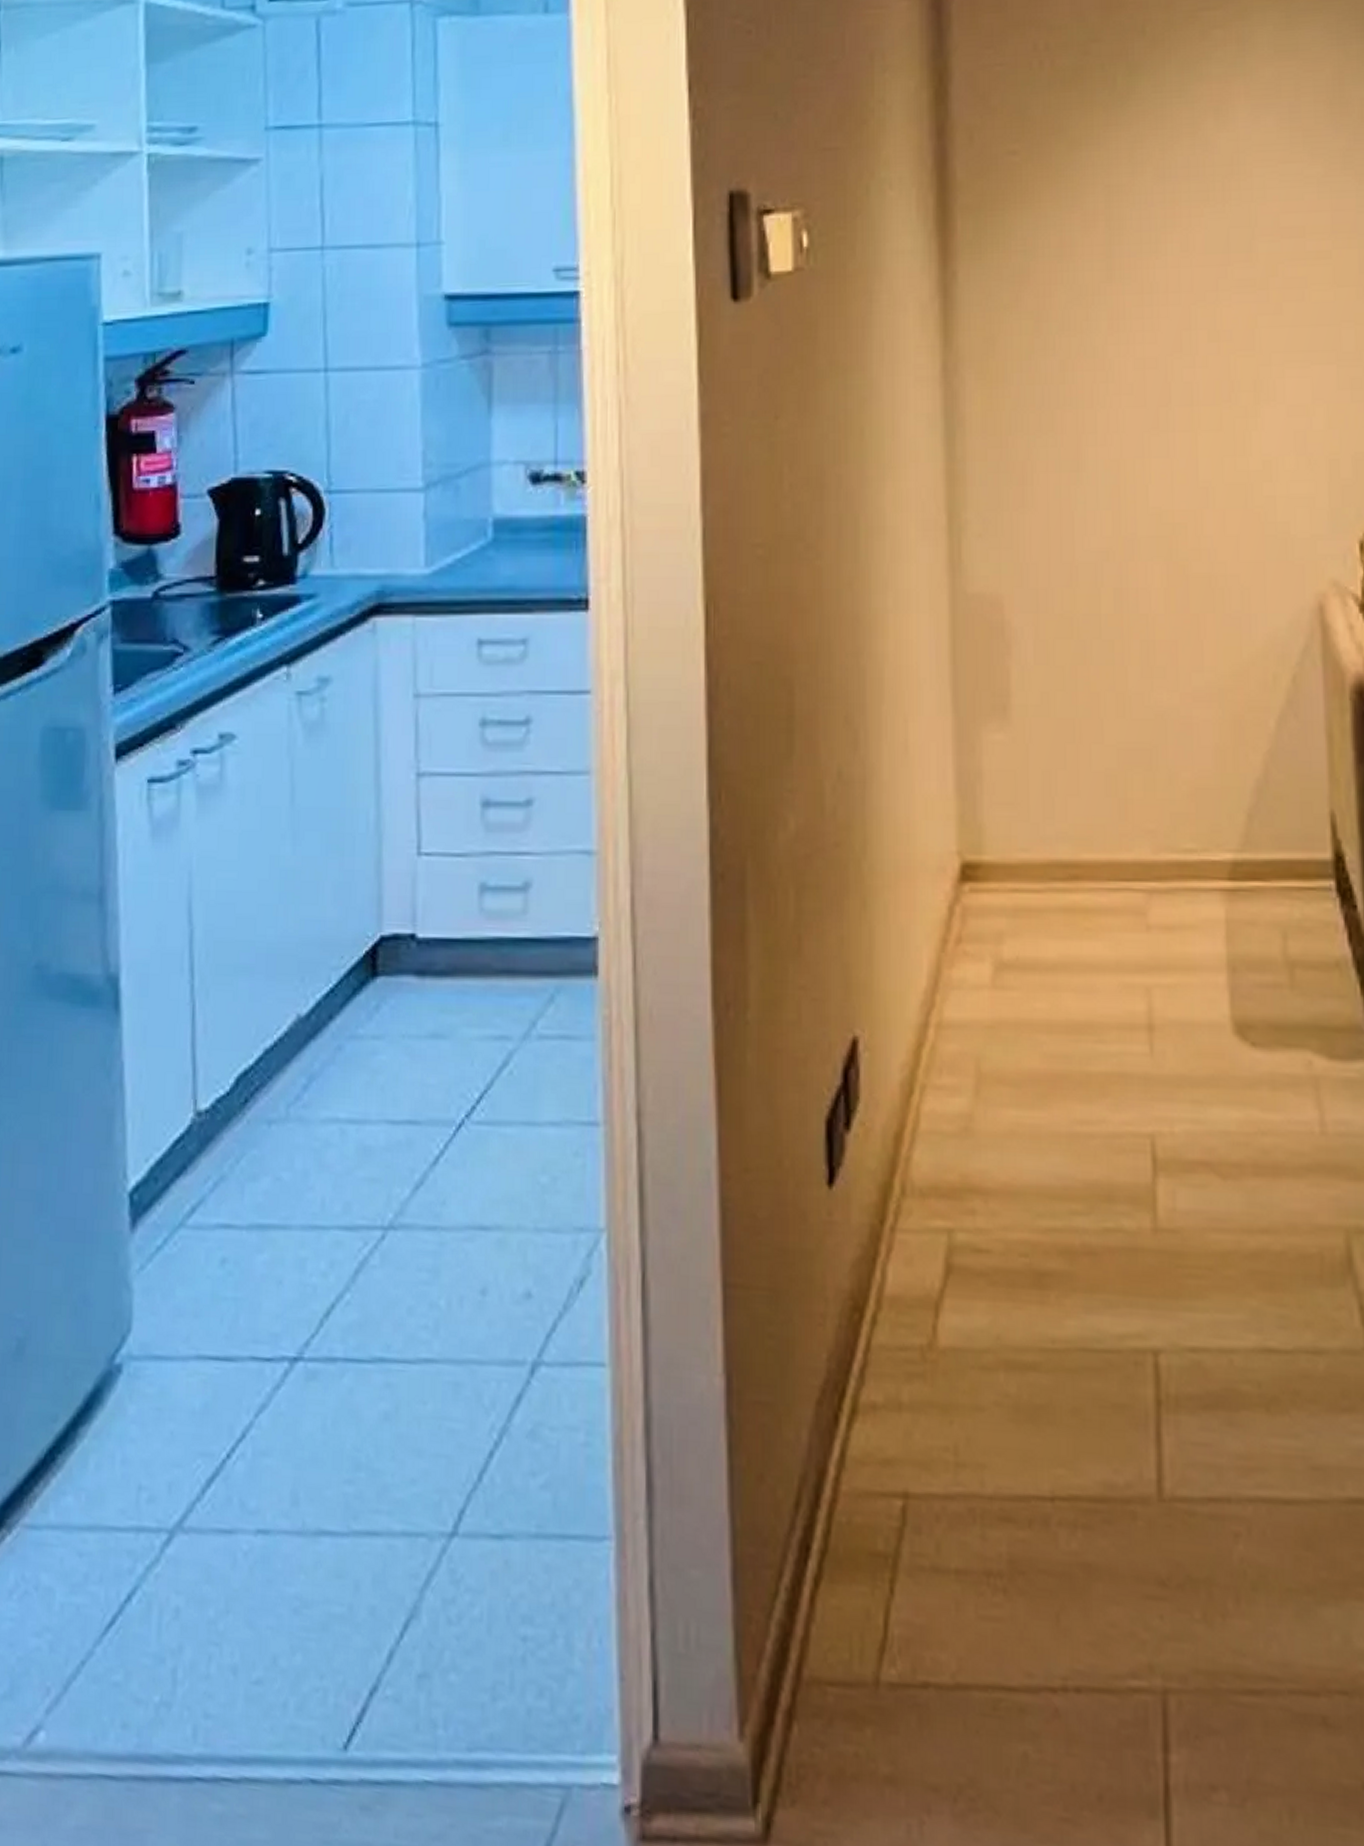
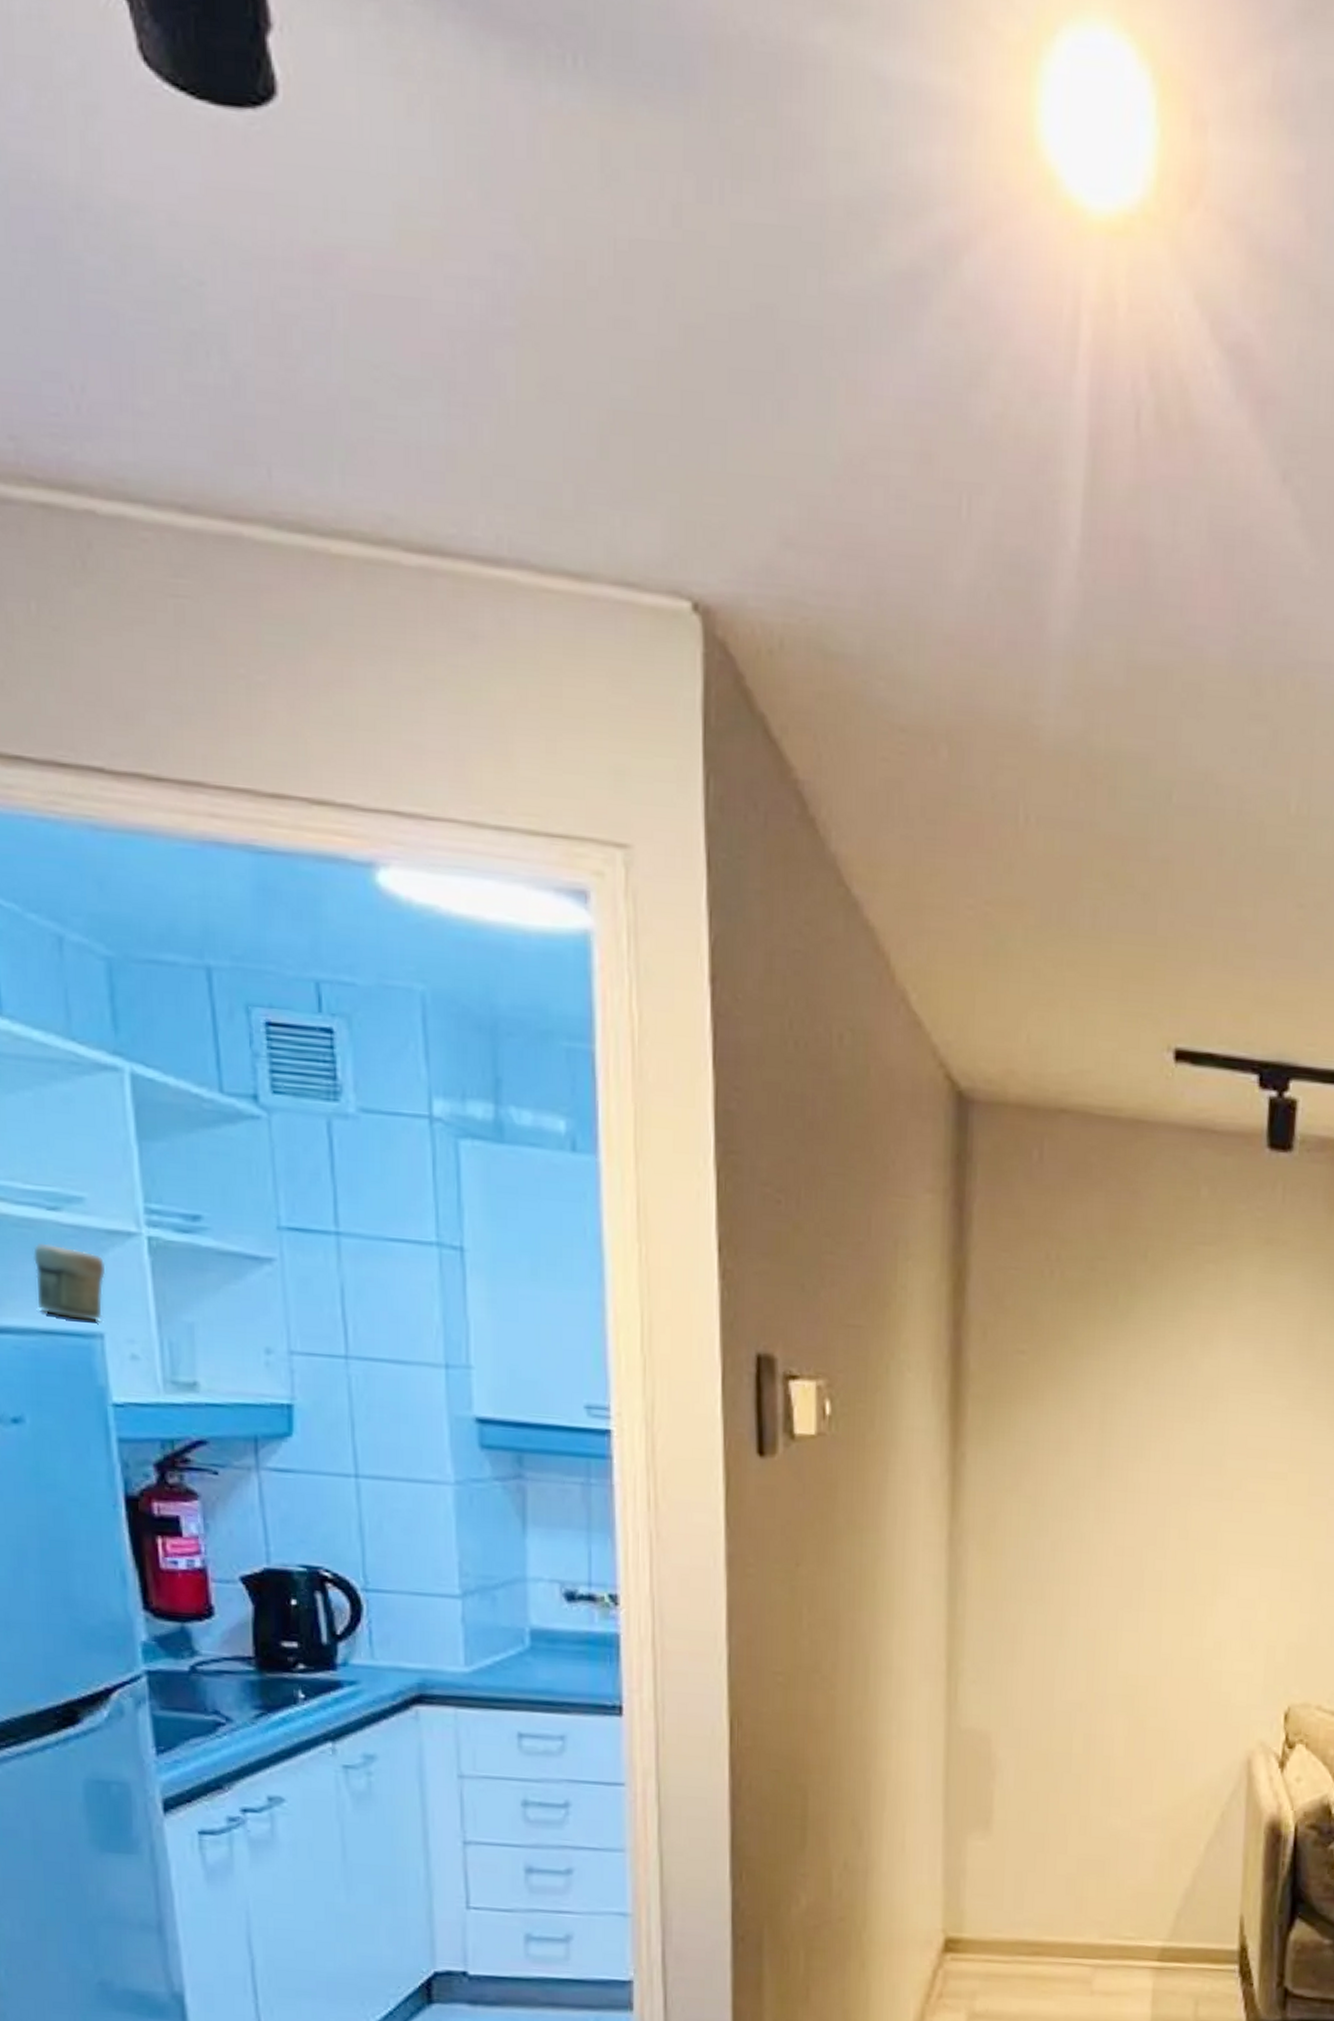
jar: none [44,173,108,243] -> present [33,1243,106,1321]

